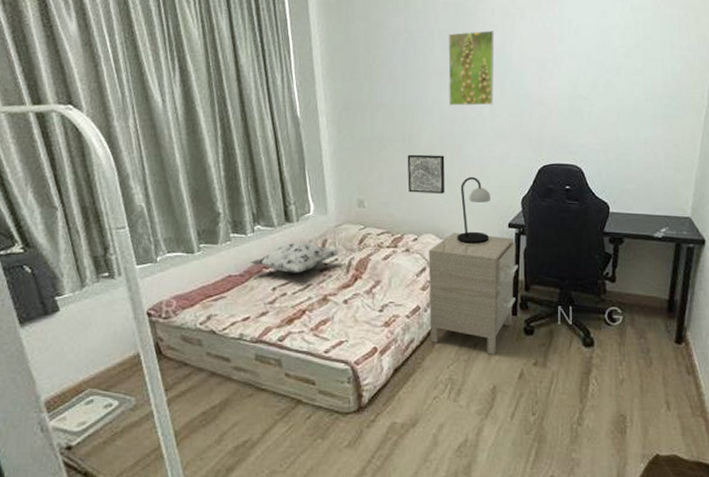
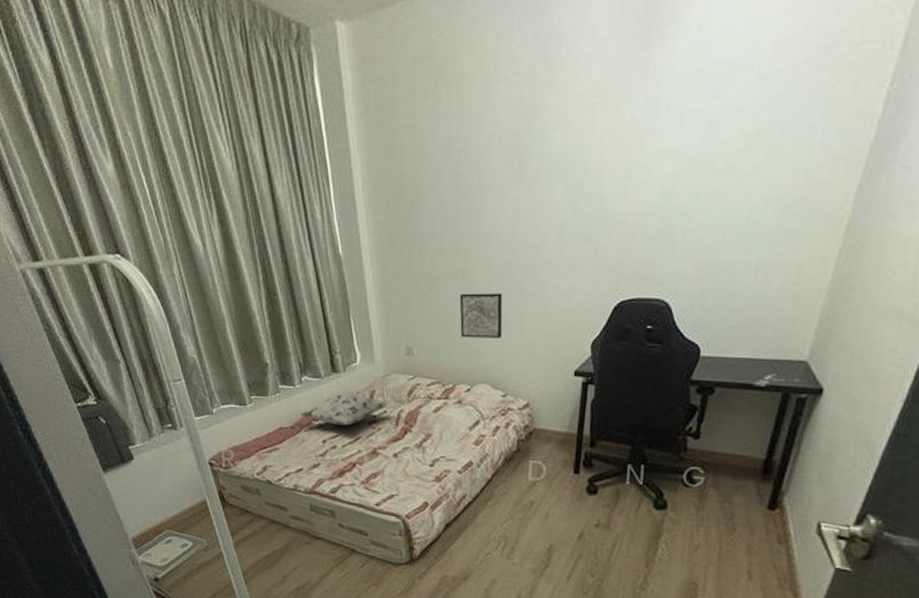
nightstand: present [428,232,518,355] -> none [482,381,584,514]
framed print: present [448,30,494,106] -> none [508,130,567,232]
table lamp: present [457,177,491,245] -> none [514,318,556,396]

